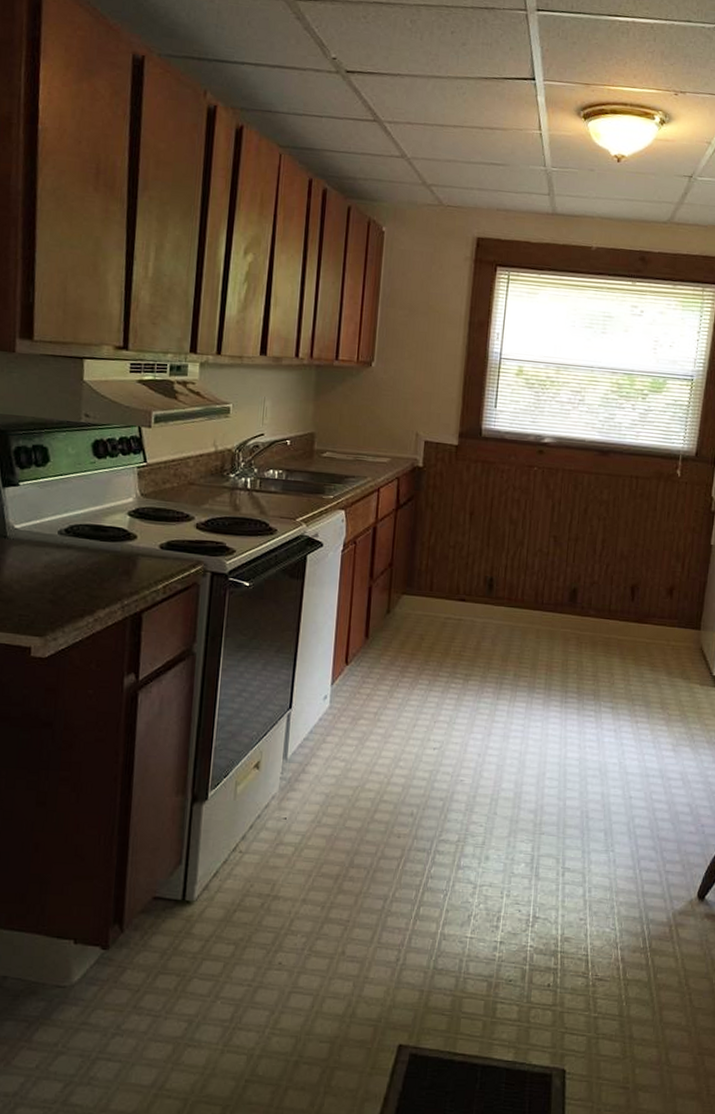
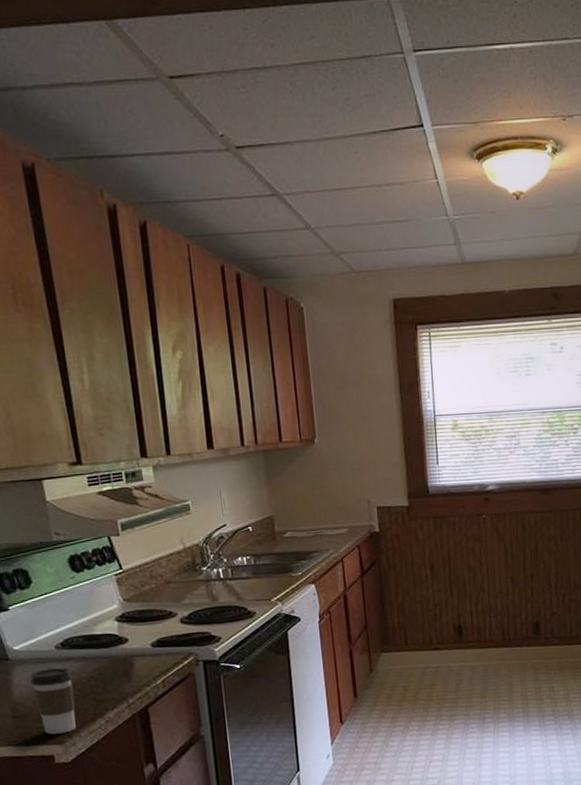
coffee cup: none [24,553,70,626] -> present [30,667,76,735]

